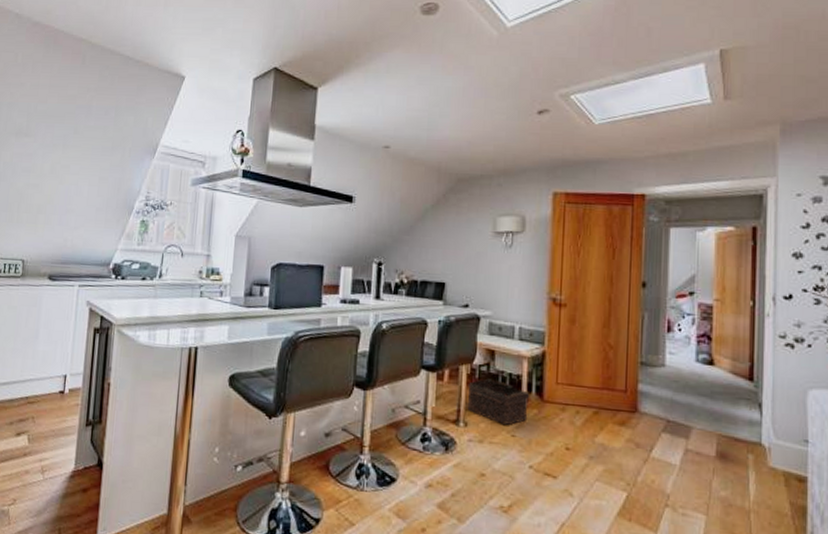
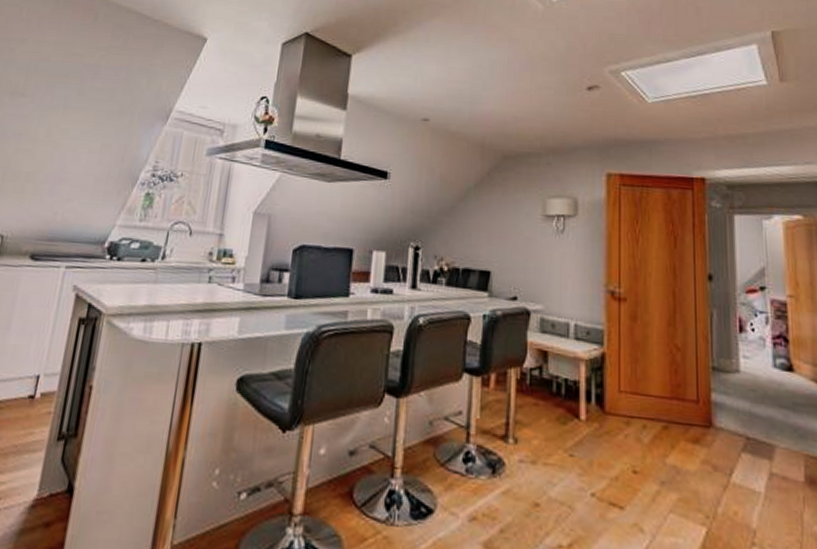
basket: present [467,378,530,425] -> none [517,384,590,442]

